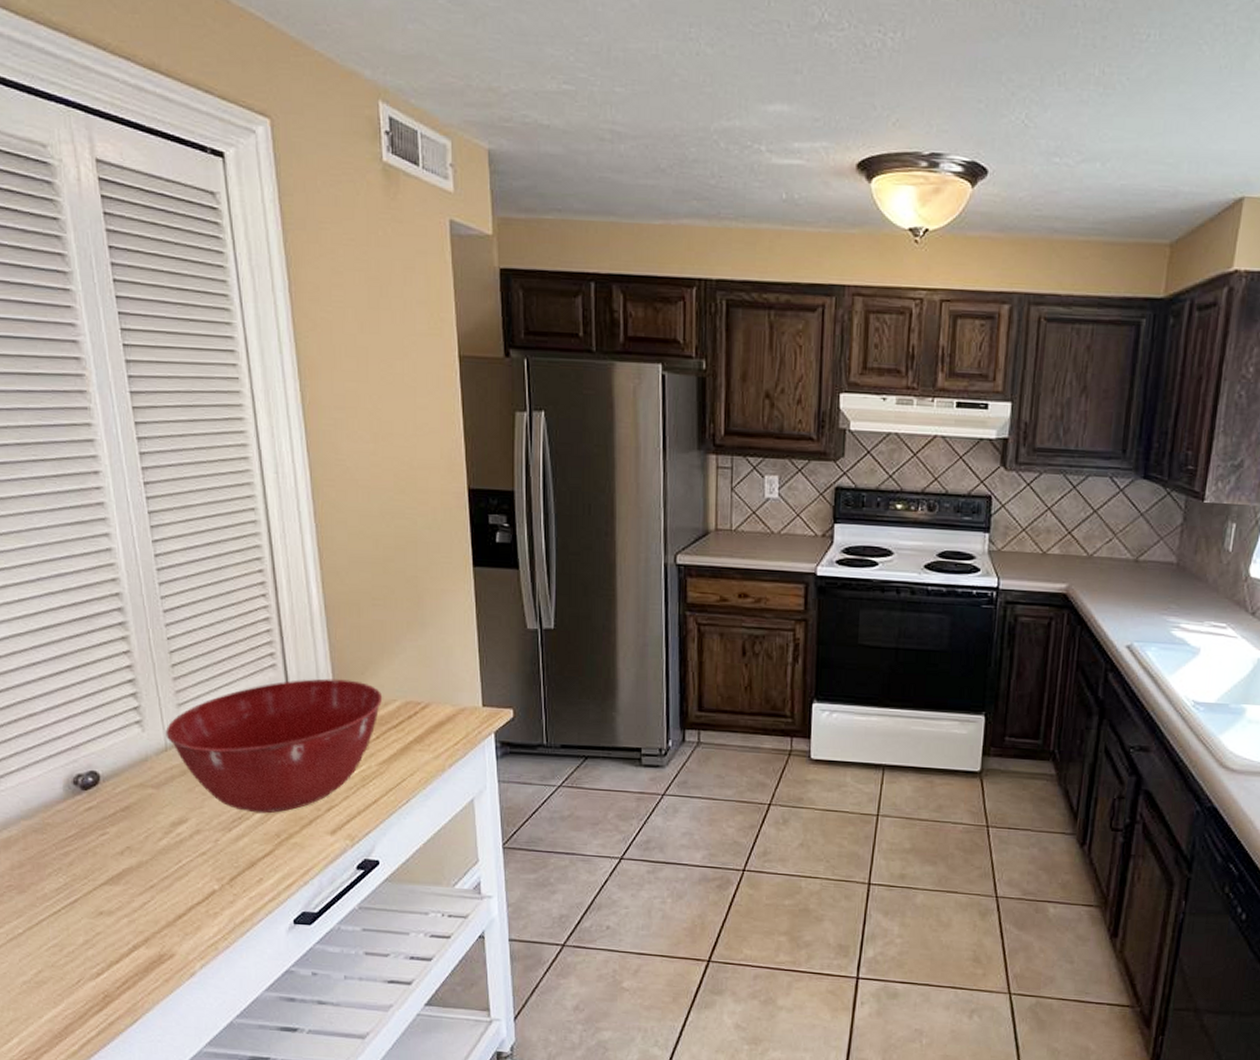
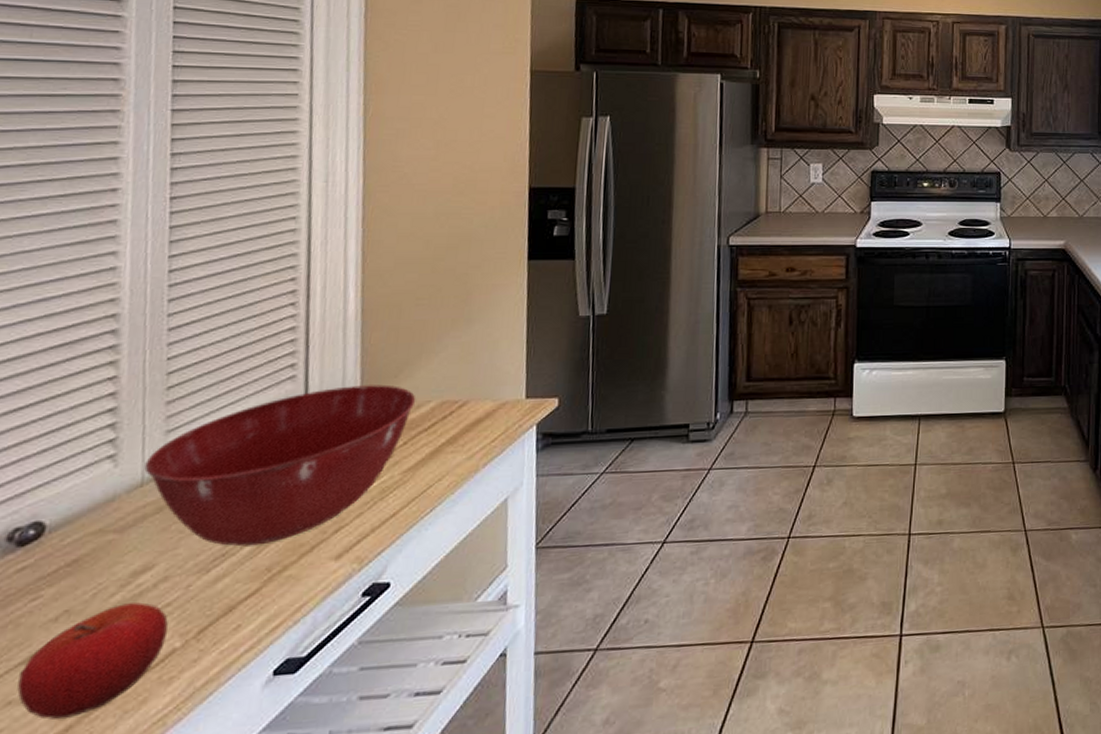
fruit: none [104,848,206,932] -> present [17,602,168,720]

